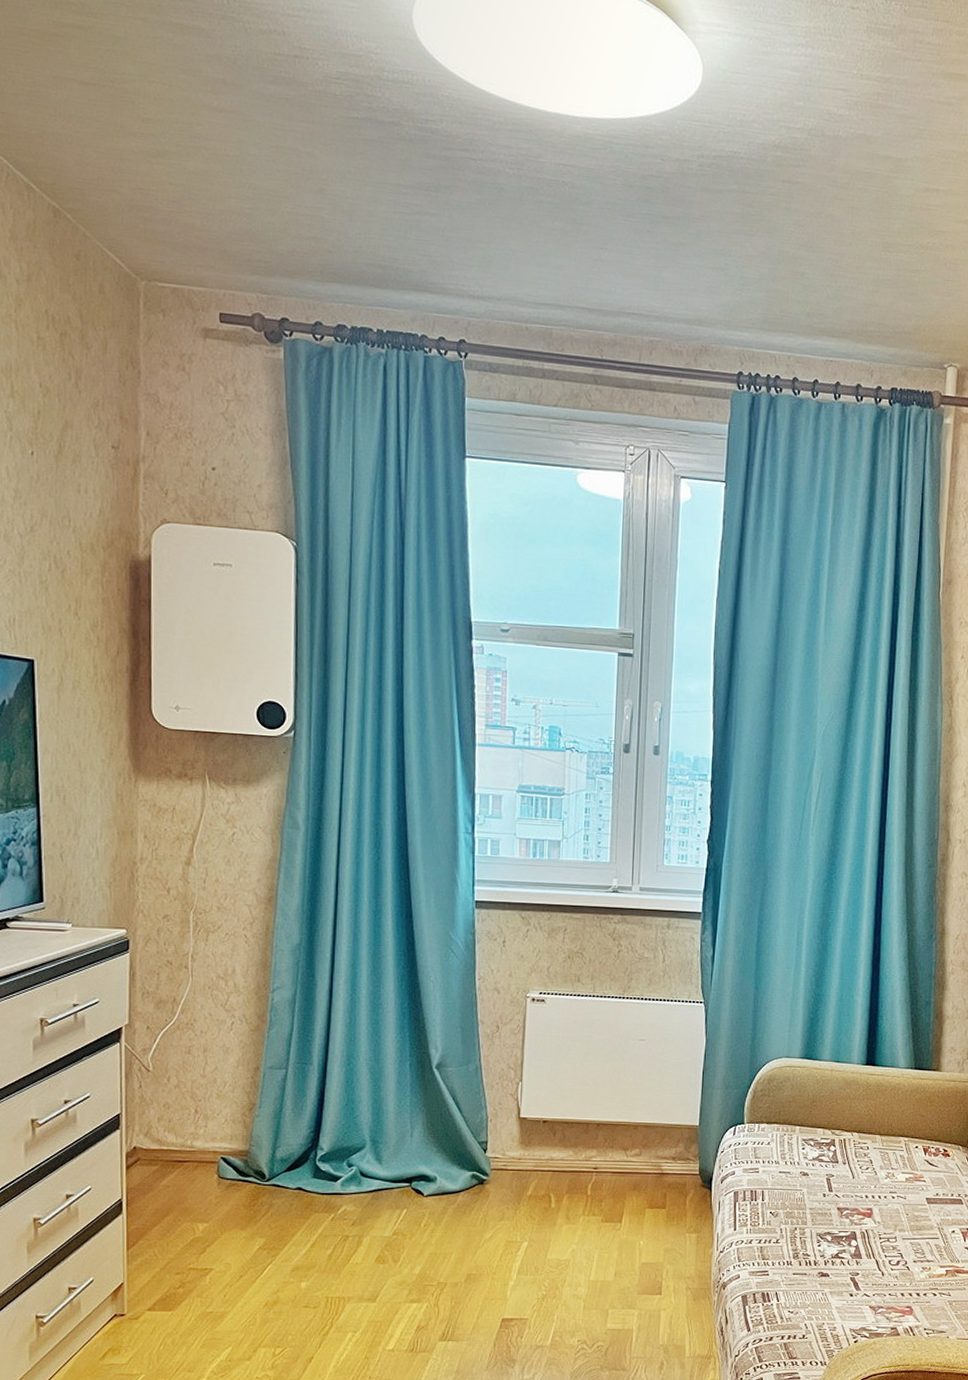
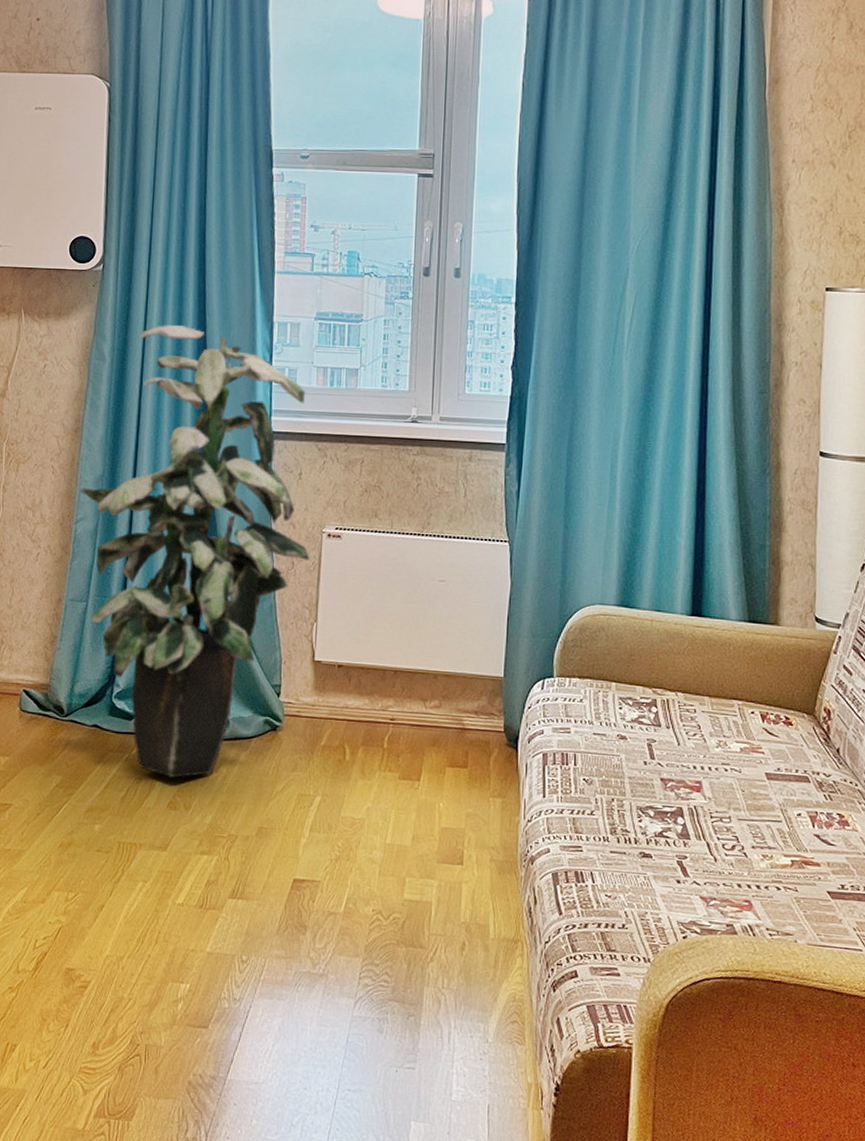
indoor plant: none [274,794,515,1234] -> present [78,325,310,779]

